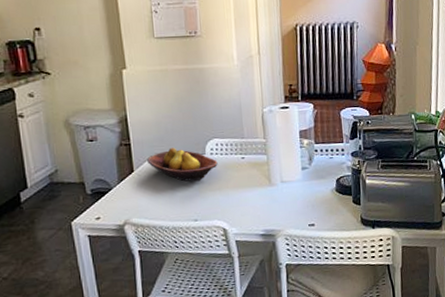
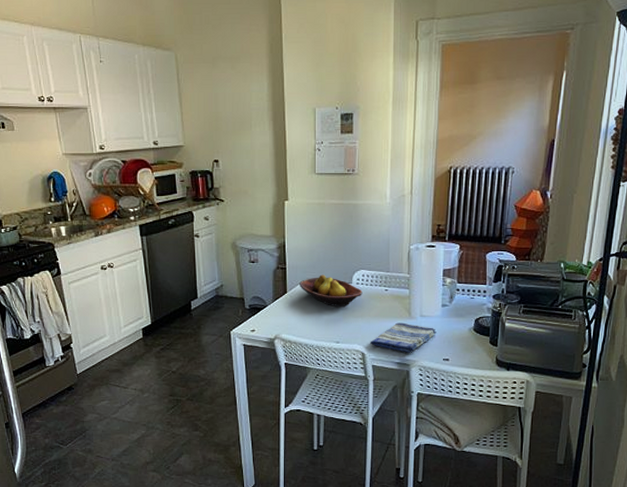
dish towel: none [231,190,299,223] -> present [370,322,437,353]

